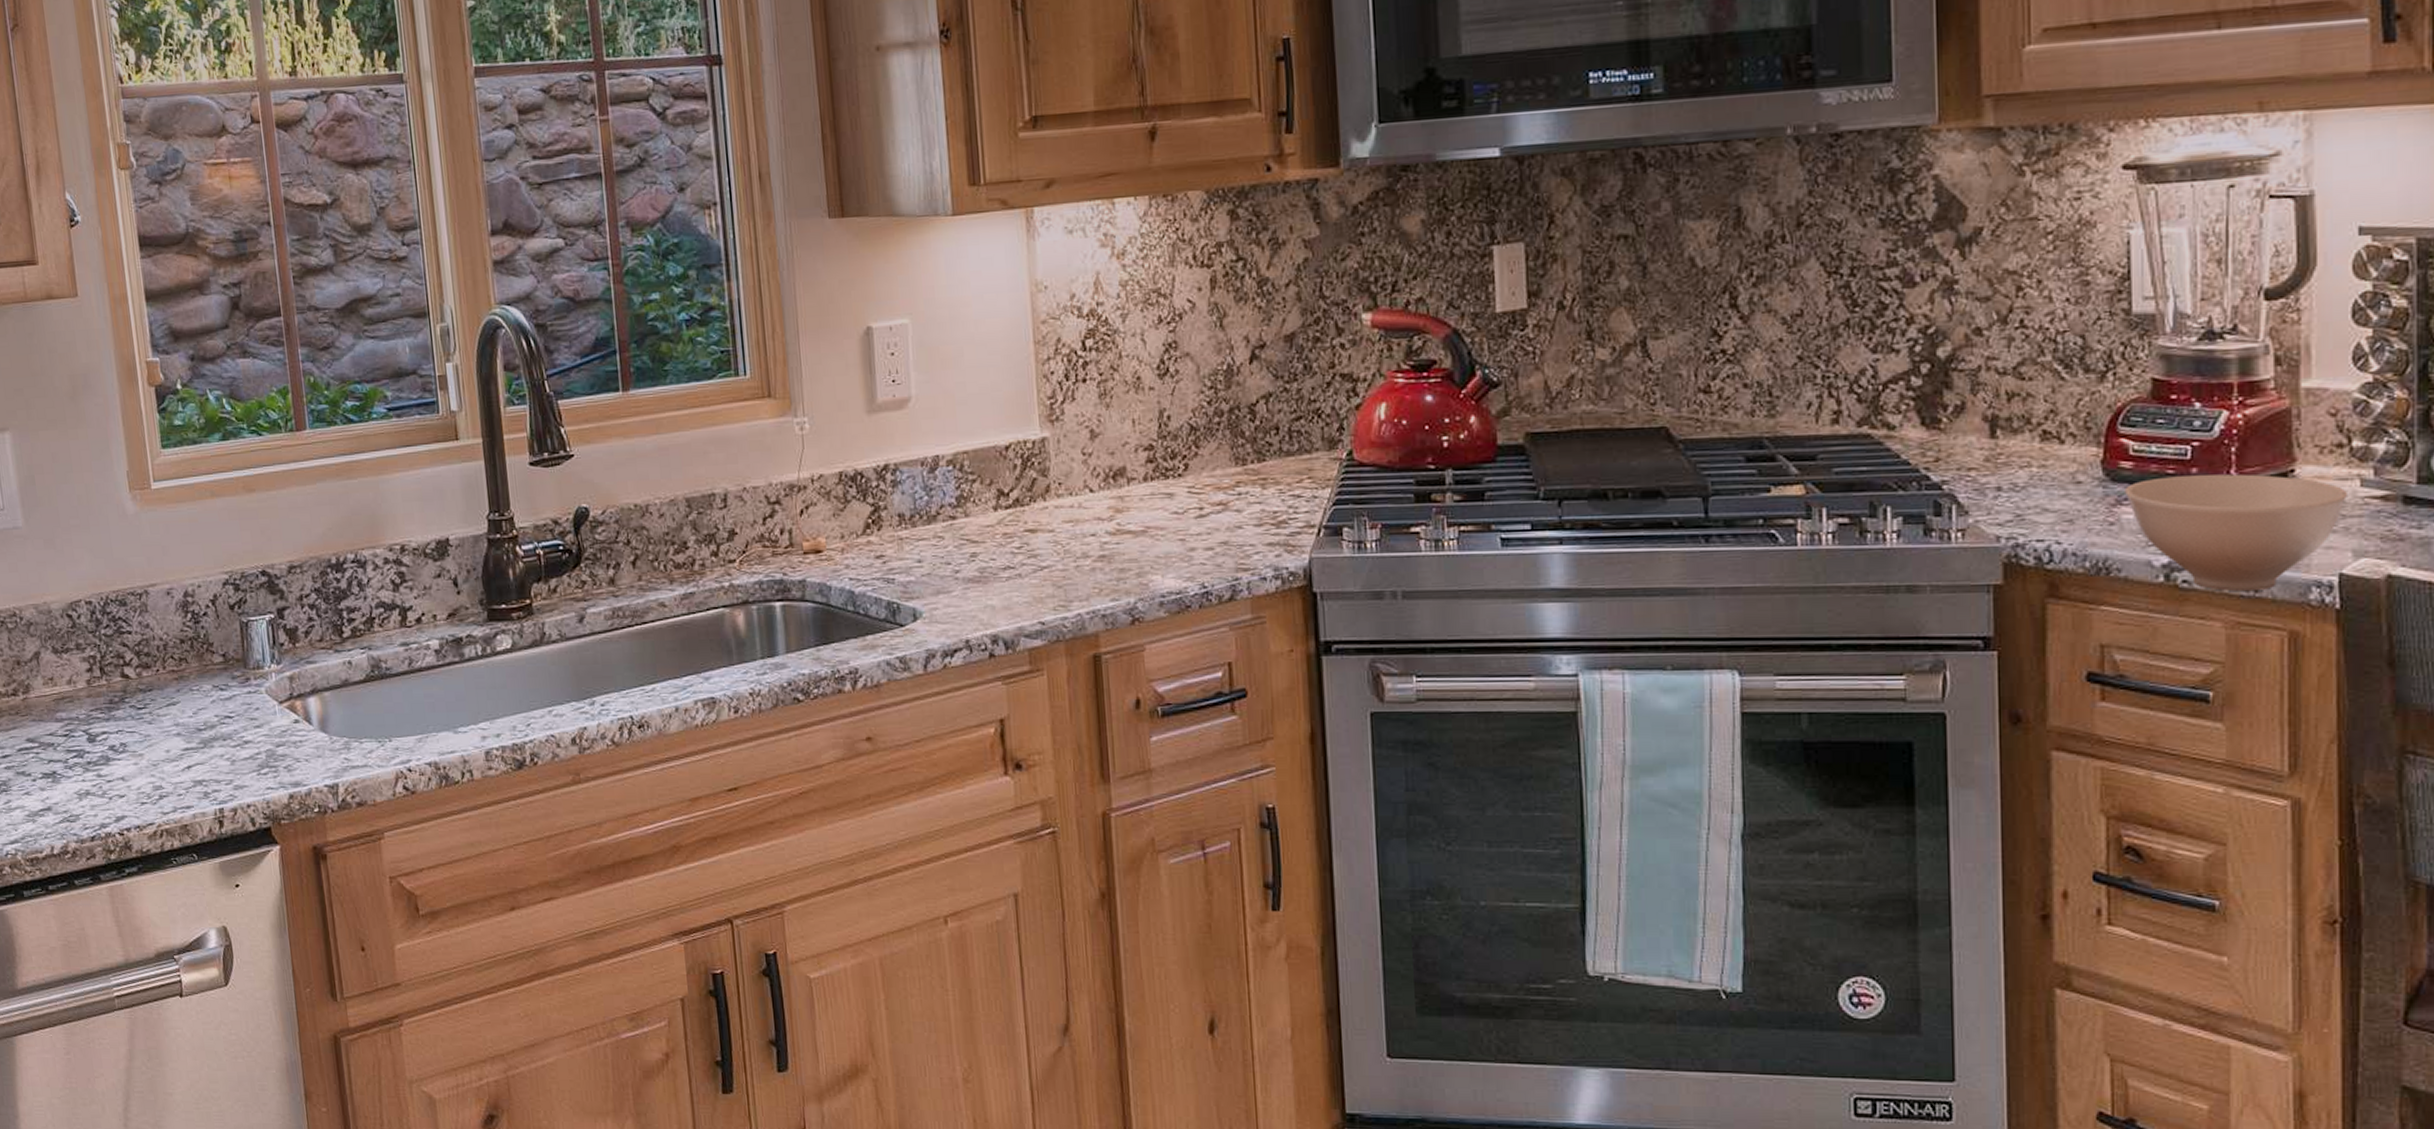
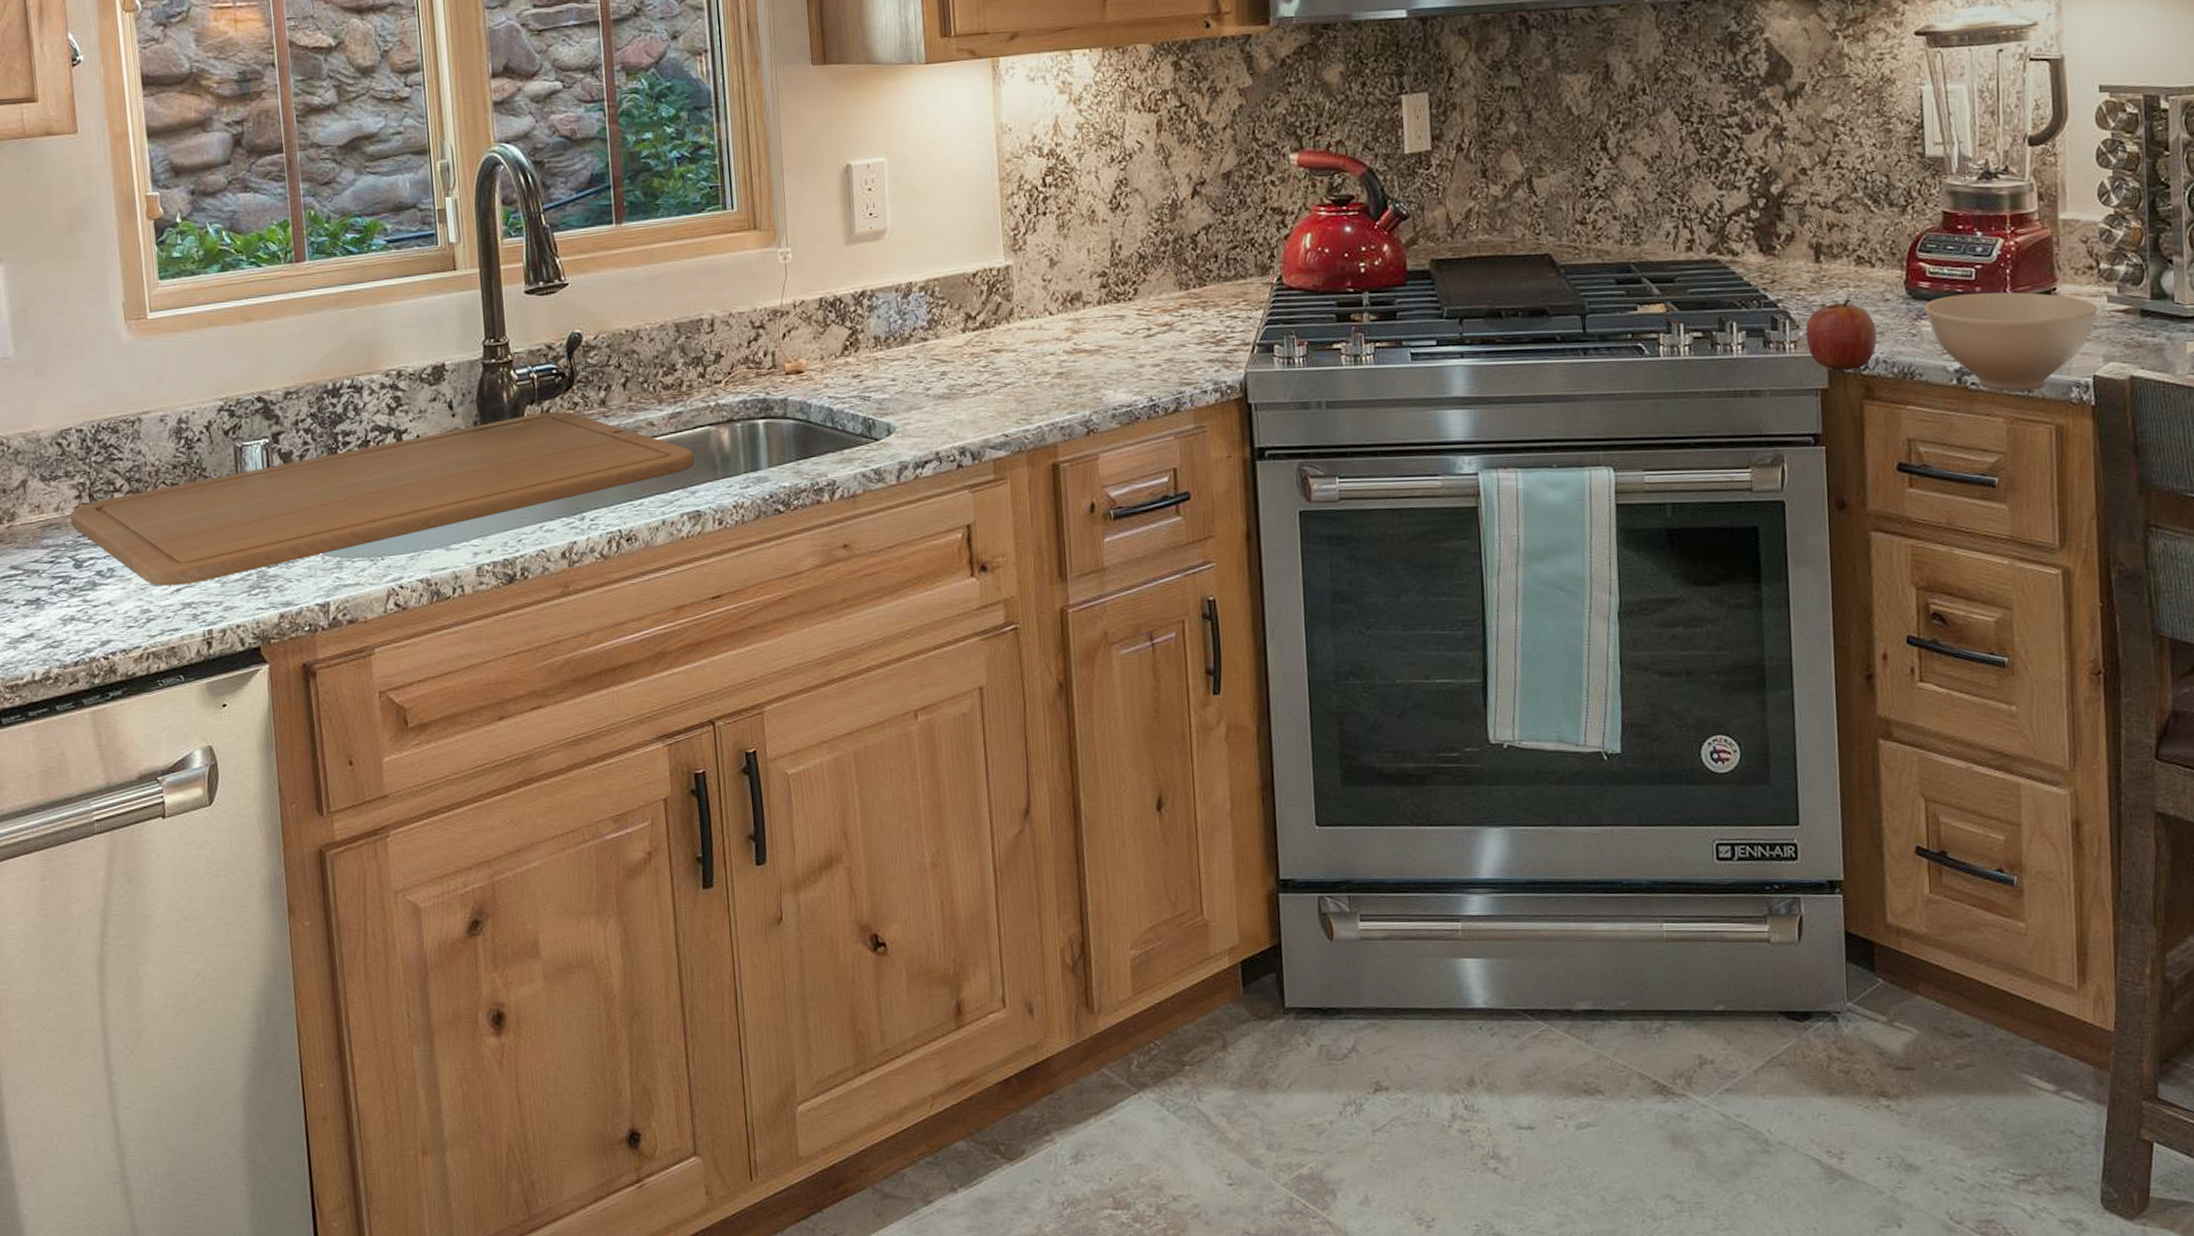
chopping board: none [82,590,709,763] -> present [70,412,695,586]
fruit: none [1976,480,2065,564] -> present [1806,298,1877,370]

